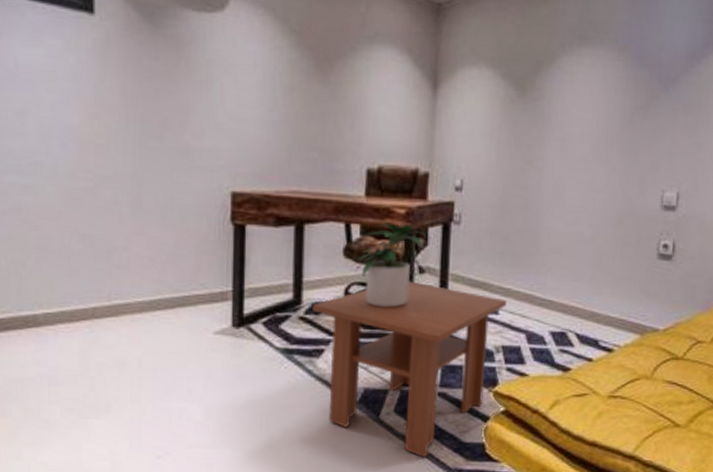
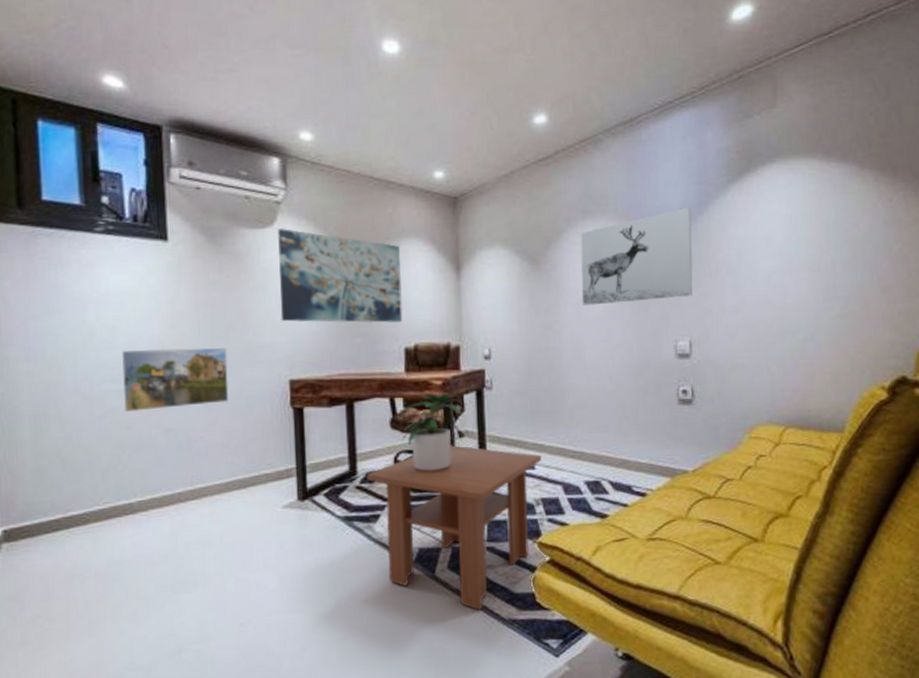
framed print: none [31,138,160,212] -> present [122,347,229,413]
wall art: none [226,14,371,139] -> present [277,228,403,323]
wall art: none [568,46,697,145] -> present [580,207,693,306]

